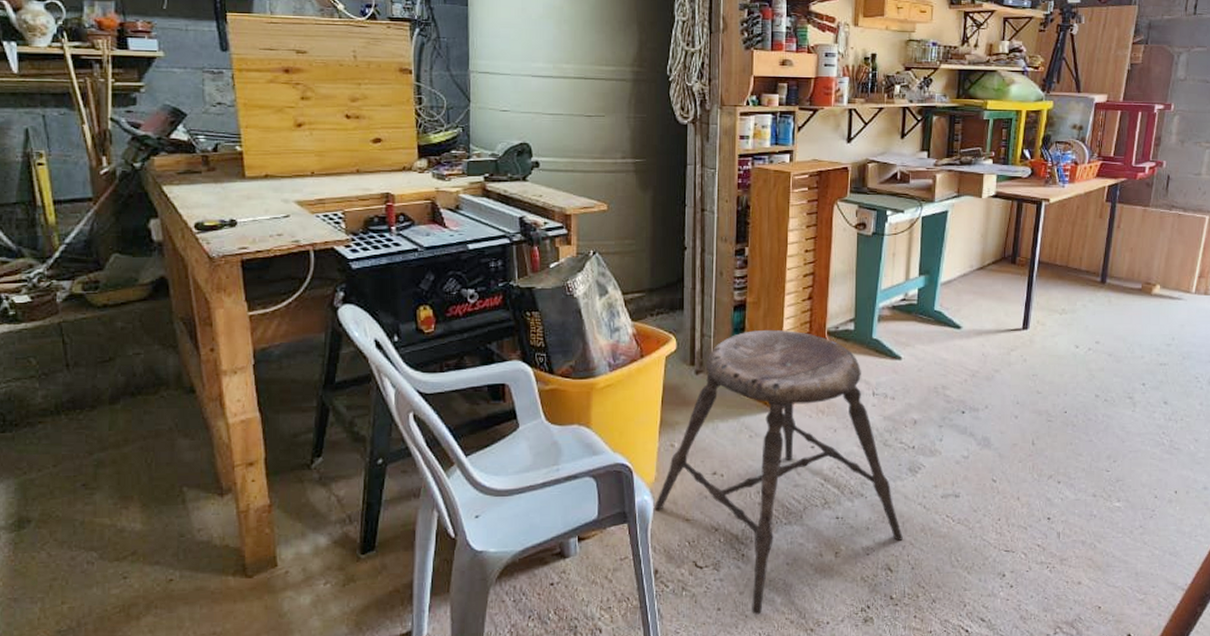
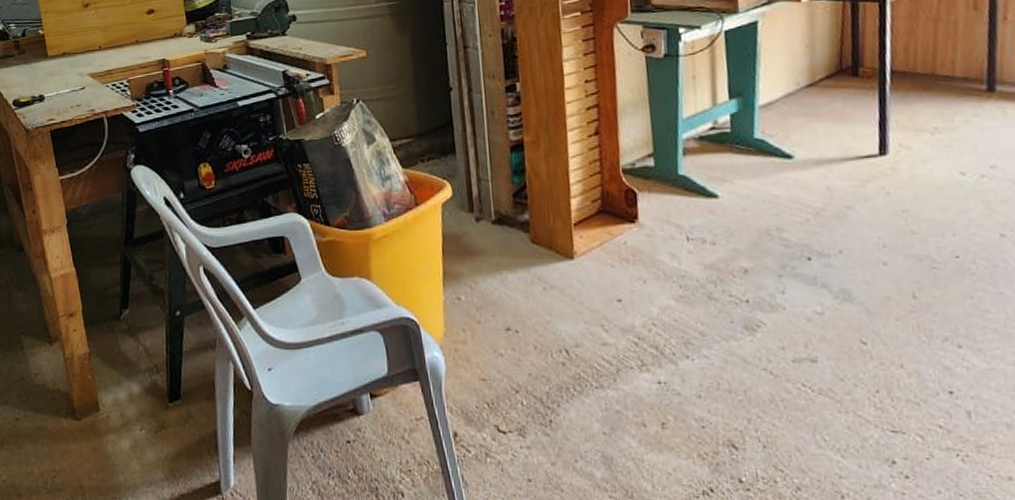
stool: present [654,329,903,615] -> none [446,170,747,490]

